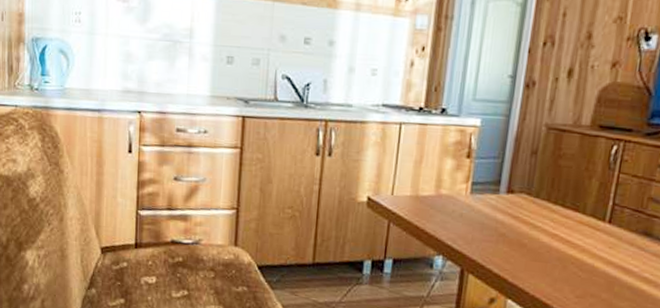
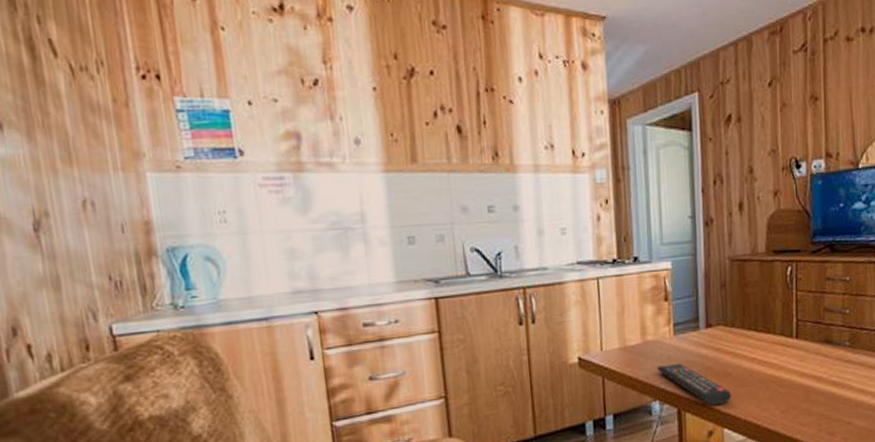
remote control: none [446,221,523,274] -> present [657,364,732,405]

